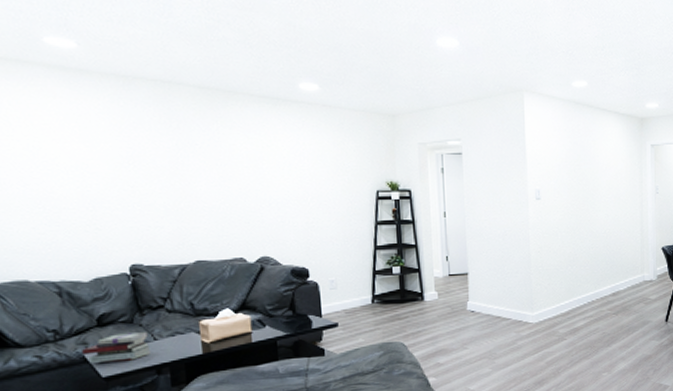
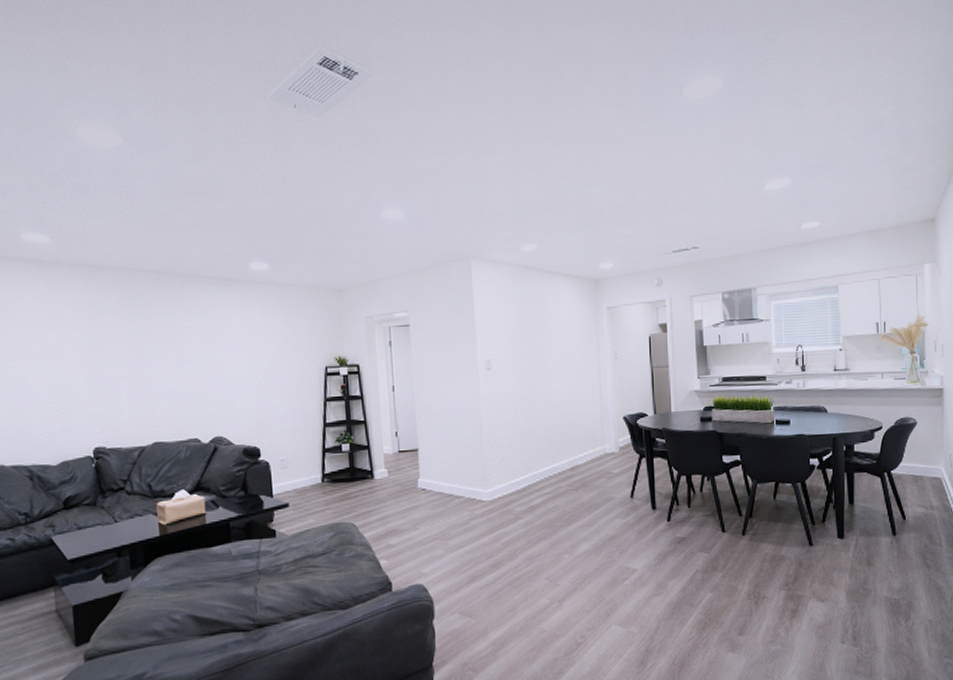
books: present [82,332,152,363] -> none [50,514,112,546]

